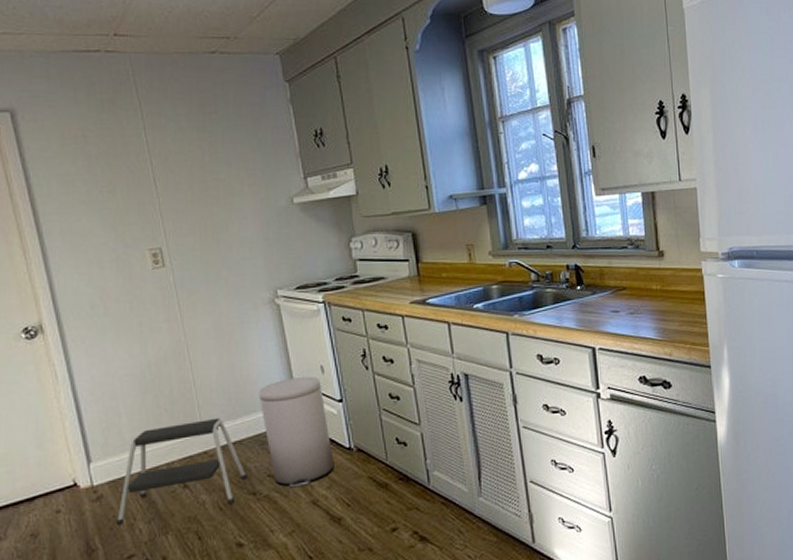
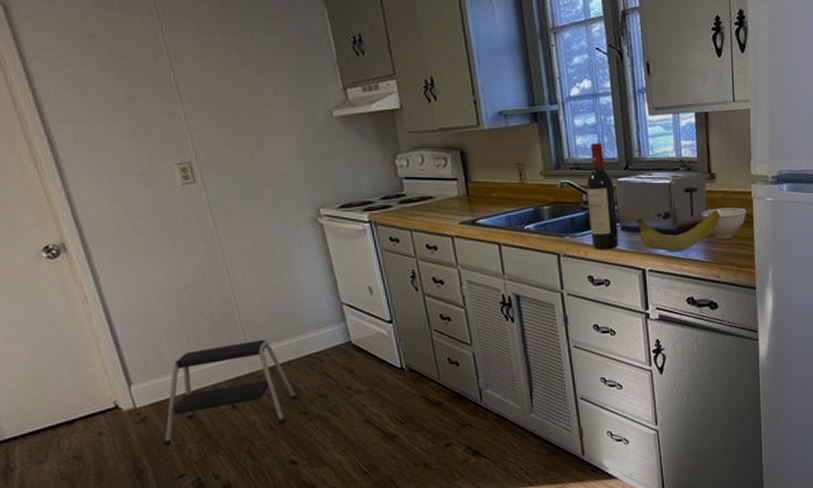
pedal bin: present [258,376,334,488] -> none [304,297,386,407]
wine bottle: none [534,222,567,329] -> present [586,142,618,251]
toaster: none [563,250,657,314] -> present [615,172,707,236]
fruit: none [584,288,670,330] -> present [635,211,720,252]
bowl: none [651,284,698,318] -> present [701,207,747,240]

